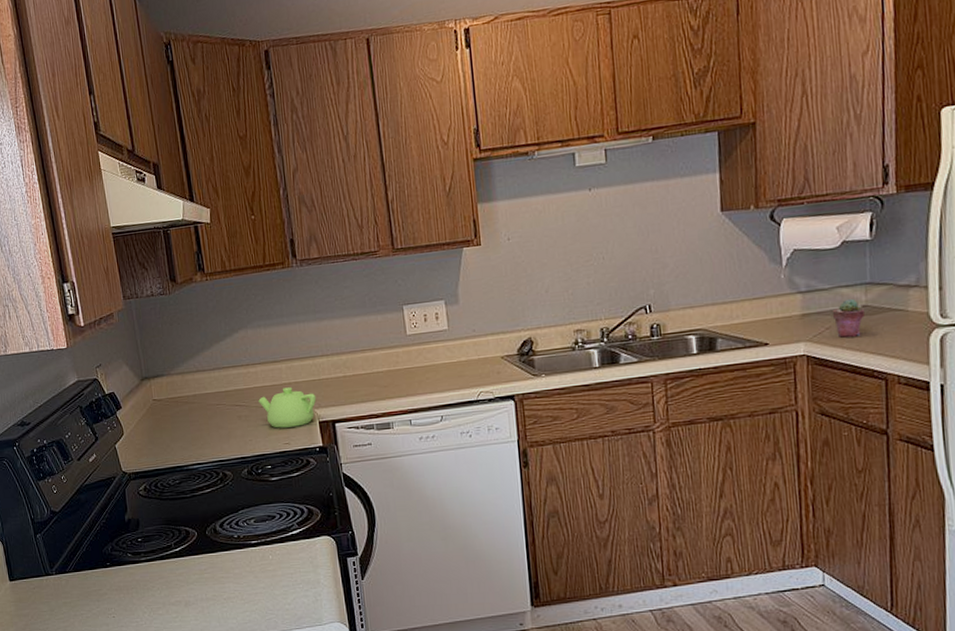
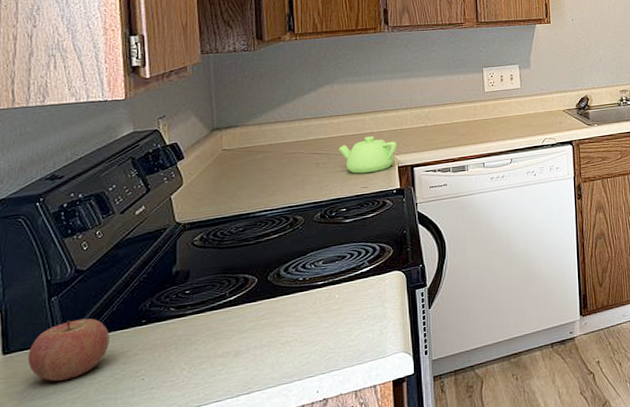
apple: none [27,556,85,610] -> present [28,318,110,382]

